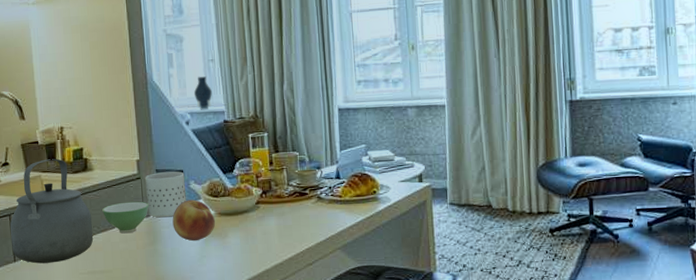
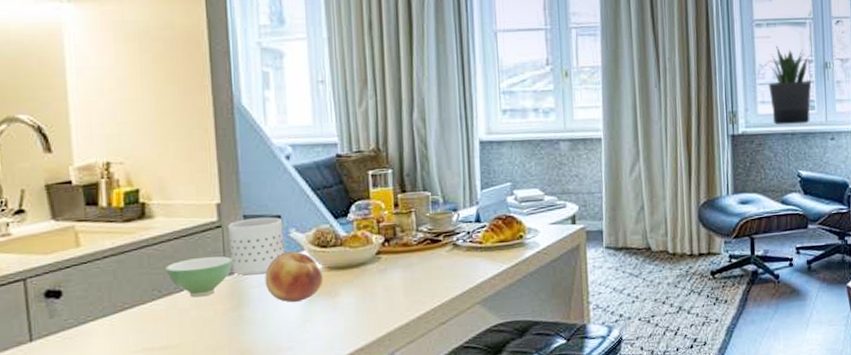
tea kettle: present [10,158,94,264] -> none [25,203,152,342]
vase: present [194,76,212,110] -> none [298,101,321,142]
planter: none [607,14,652,91] -> present [768,46,812,125]

